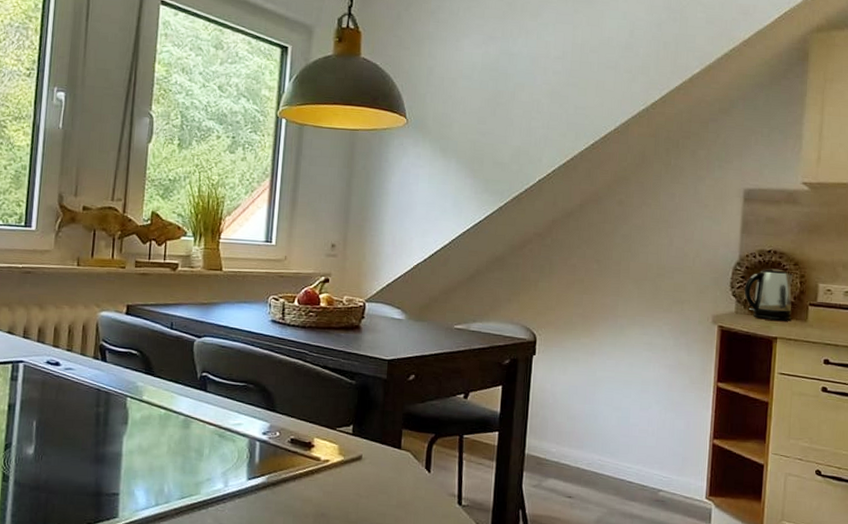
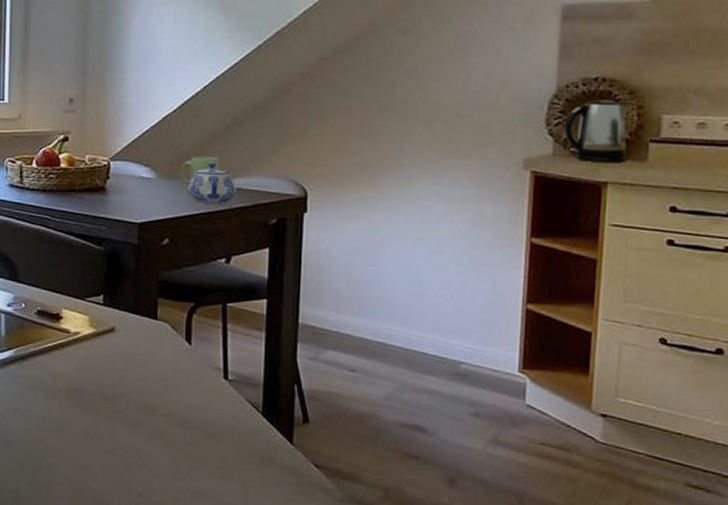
cup: none [428,301,463,327] -> present [181,156,220,185]
teapot: none [433,307,476,345] -> present [188,163,236,204]

